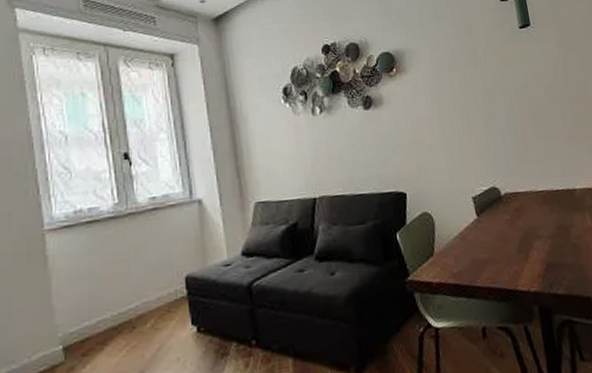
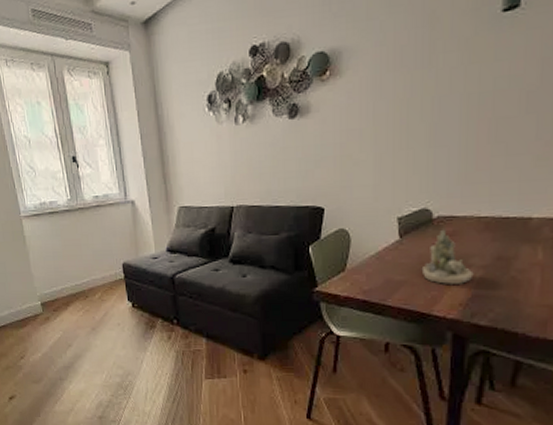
succulent planter: none [501,205,544,258] -> present [423,229,474,284]

